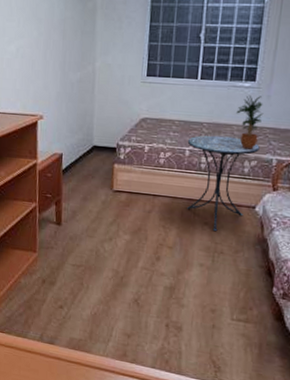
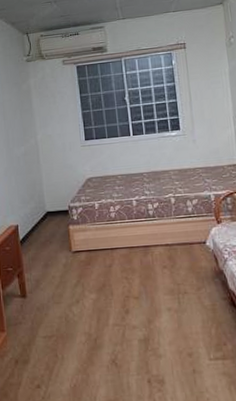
side table: present [186,135,260,232] -> none [132,181,197,273]
potted plant: present [236,95,264,150] -> none [170,141,194,190]

